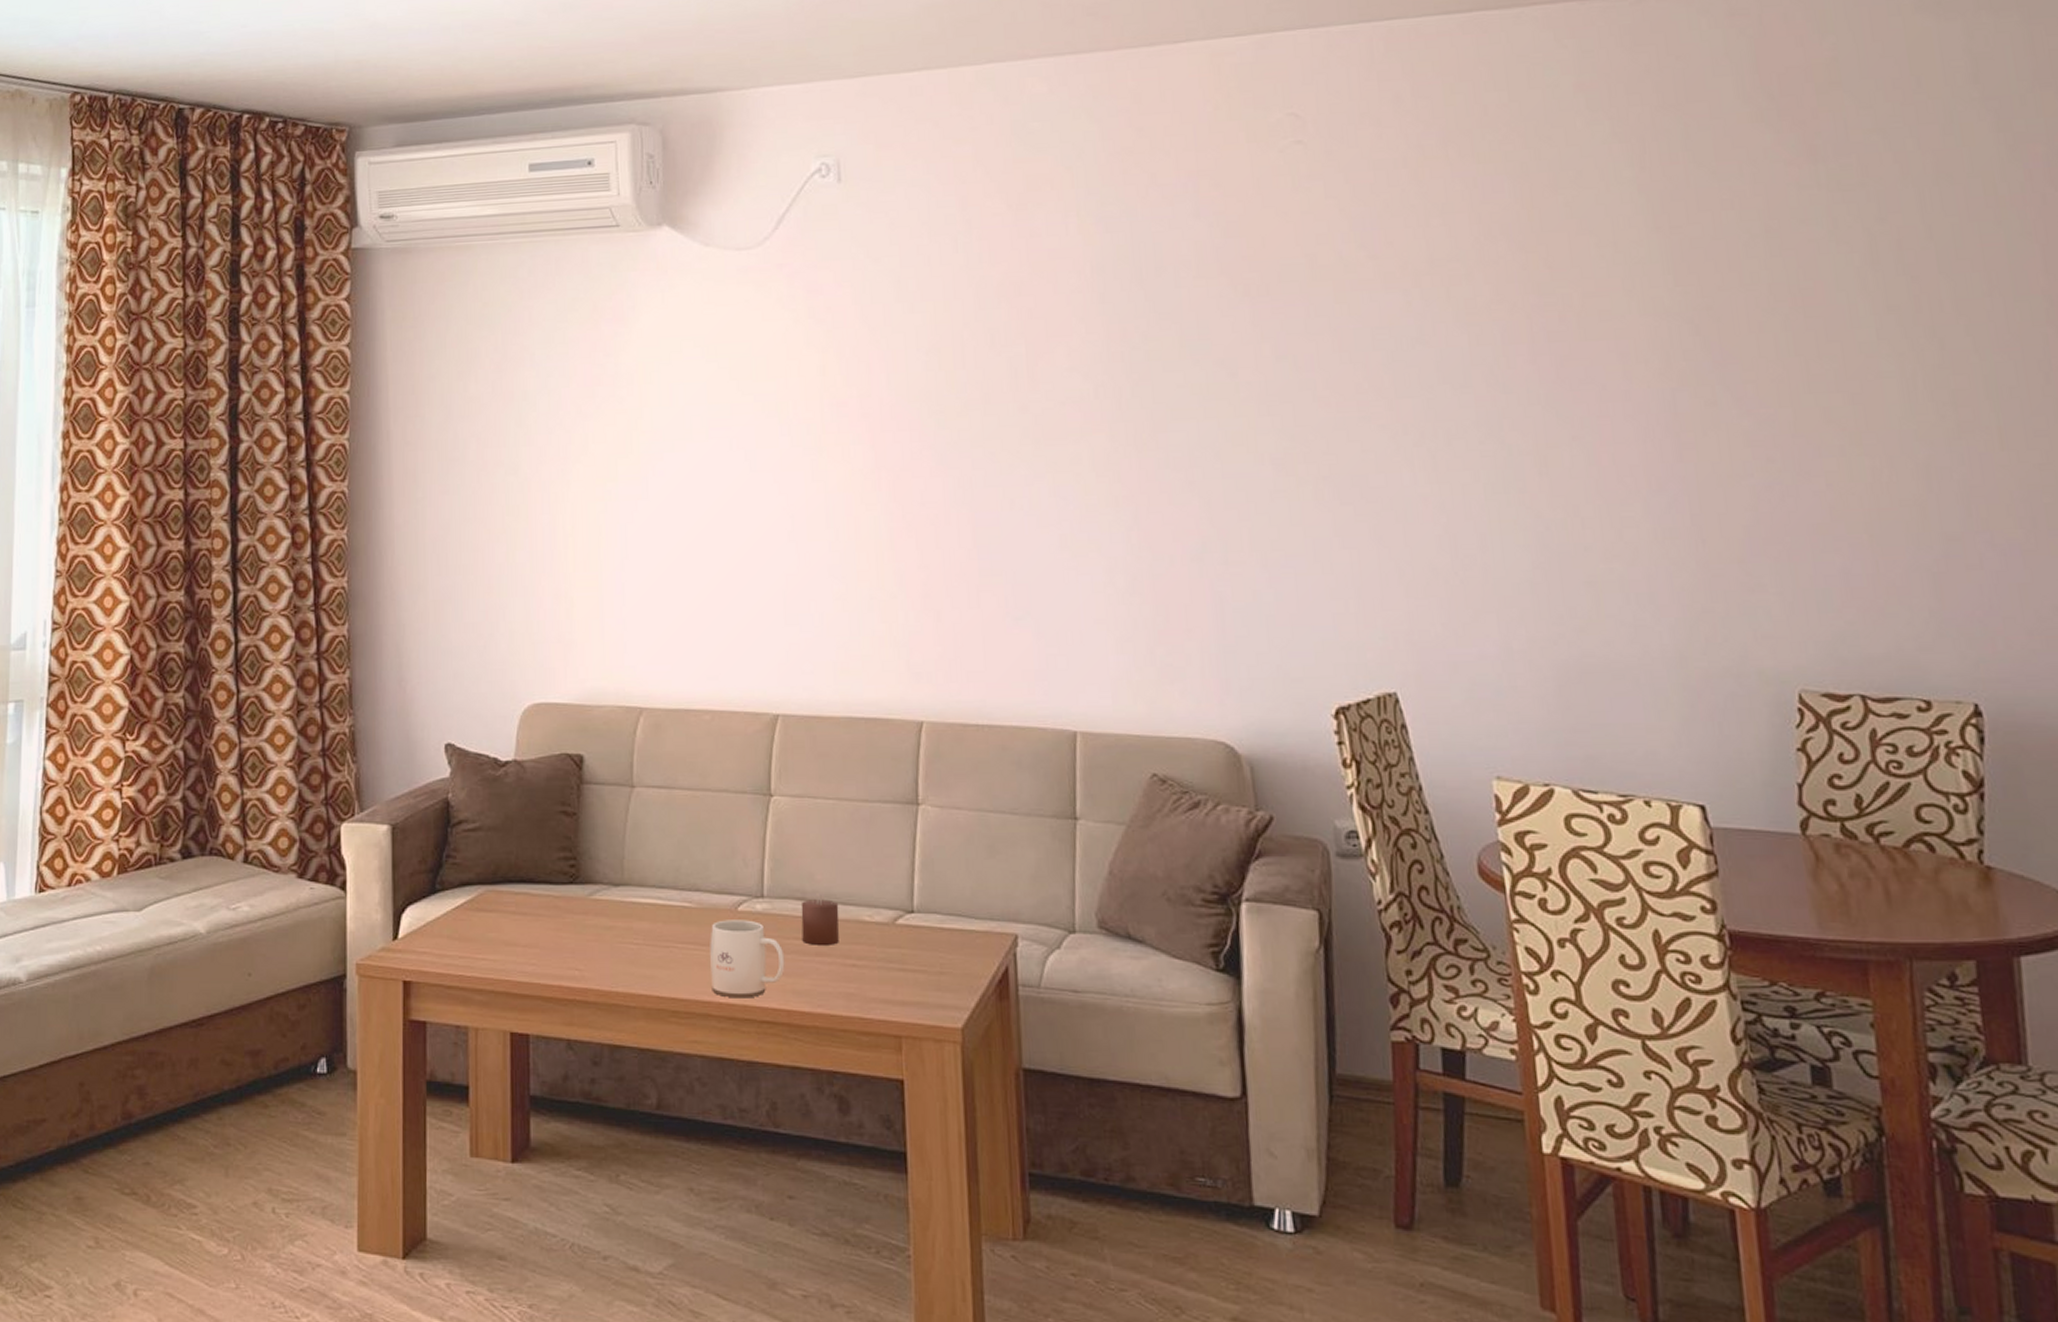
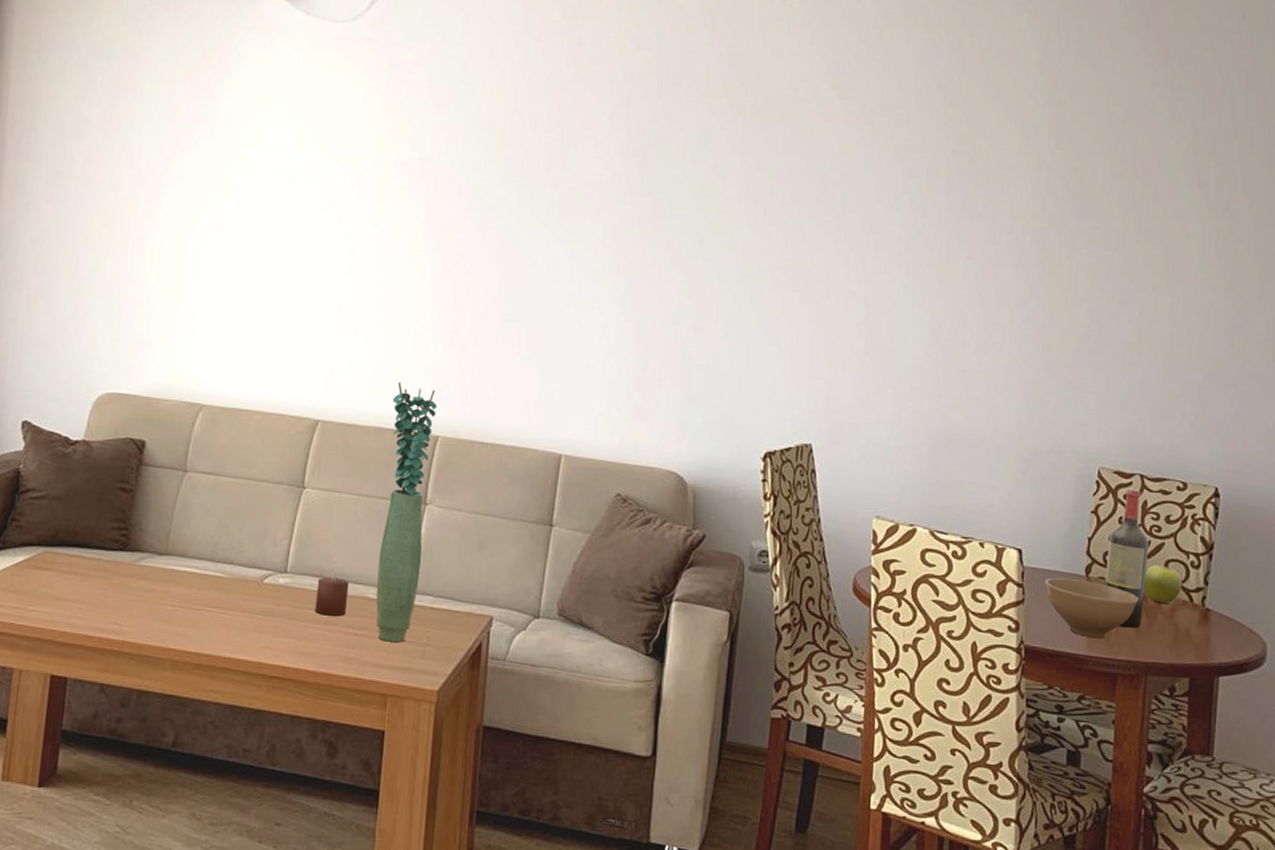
mug: present [709,920,785,998] -> none [232,589,299,657]
vase: none [862,660,922,973] -> present [376,381,437,643]
bowl: none [1745,839,1884,916] -> present [1045,578,1139,639]
wine bottle: none [1828,714,1894,899] -> present [1105,488,1150,628]
fruit: none [1888,811,1947,864] -> present [1144,564,1183,604]

